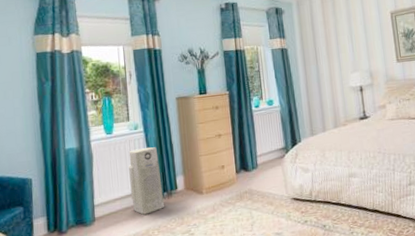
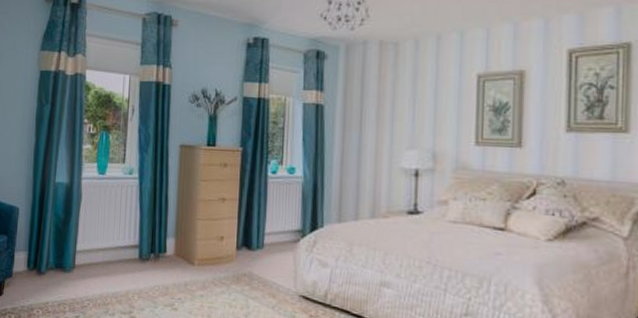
air purifier: present [129,147,164,215] -> none [115,197,151,274]

